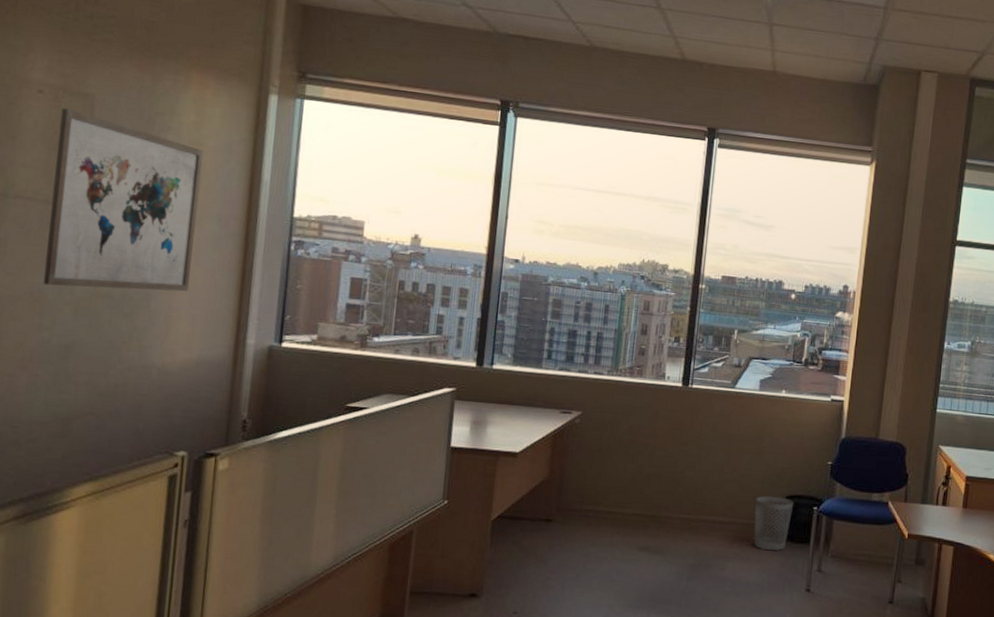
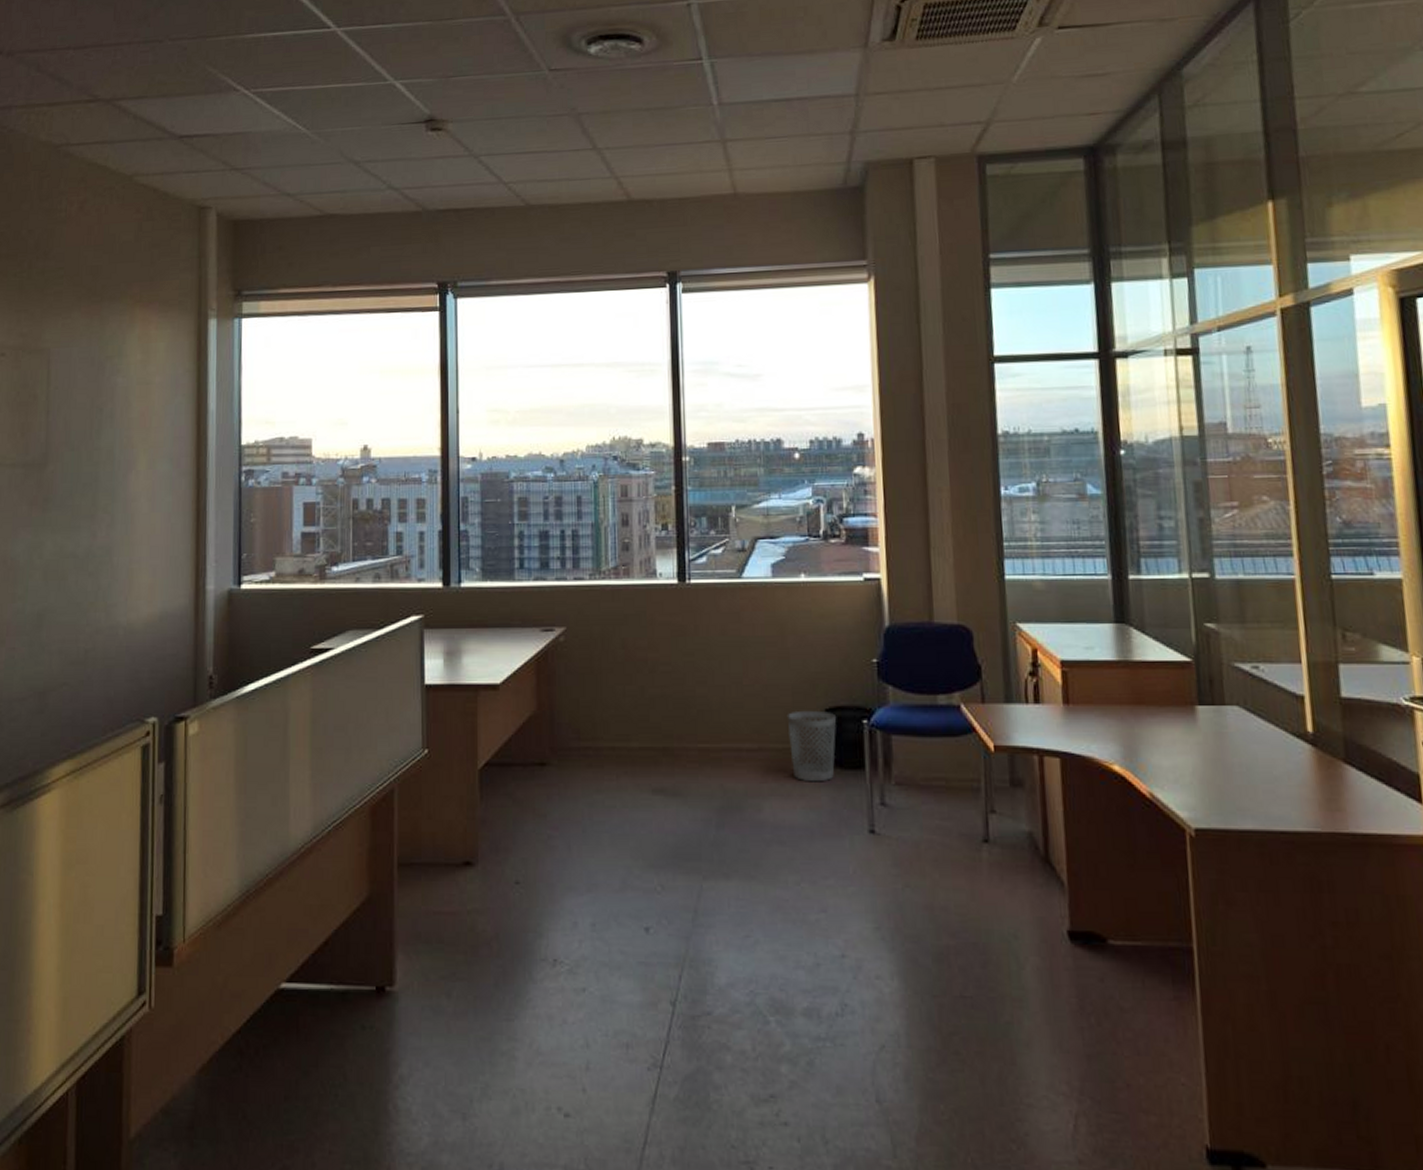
wall art: present [43,108,204,292] -> none [14,368,152,552]

